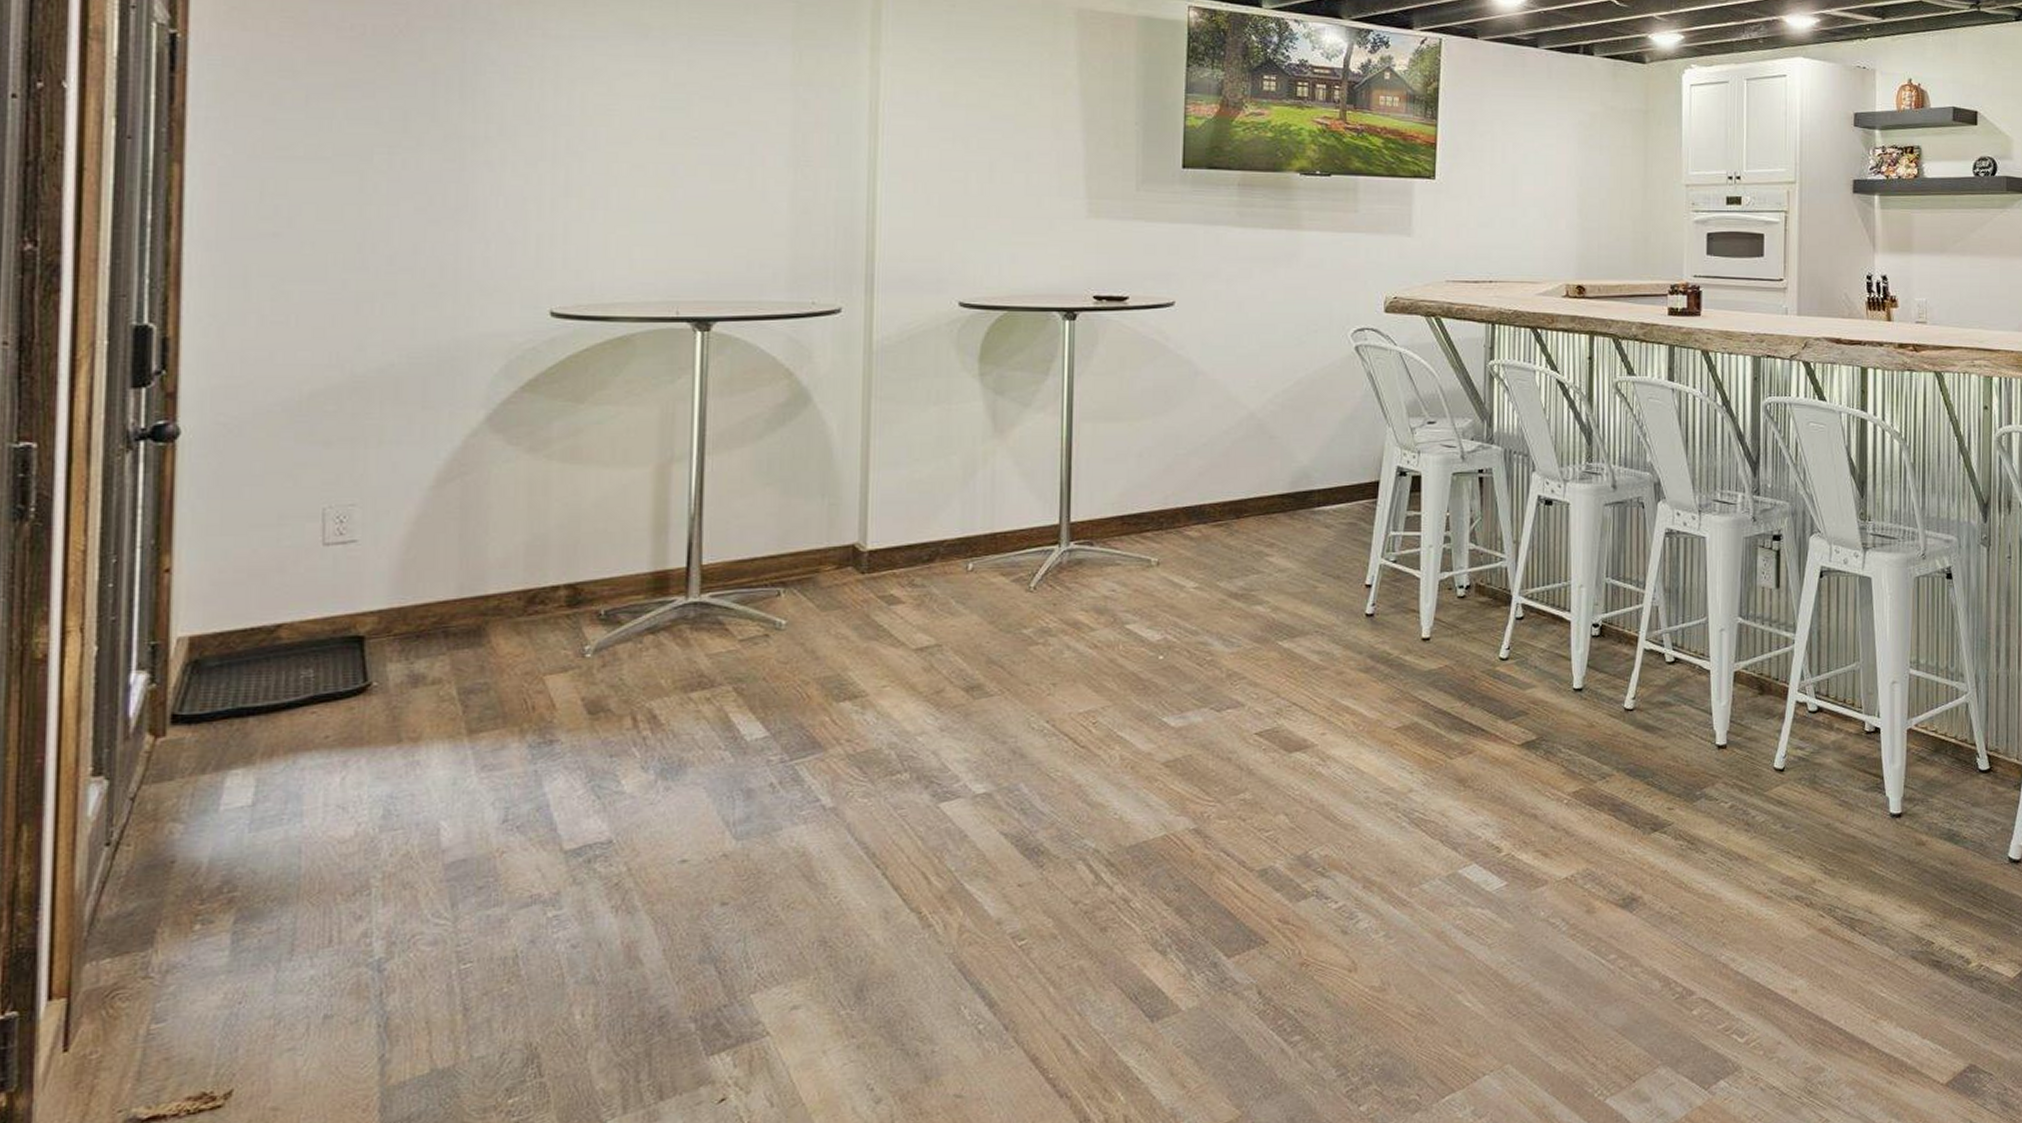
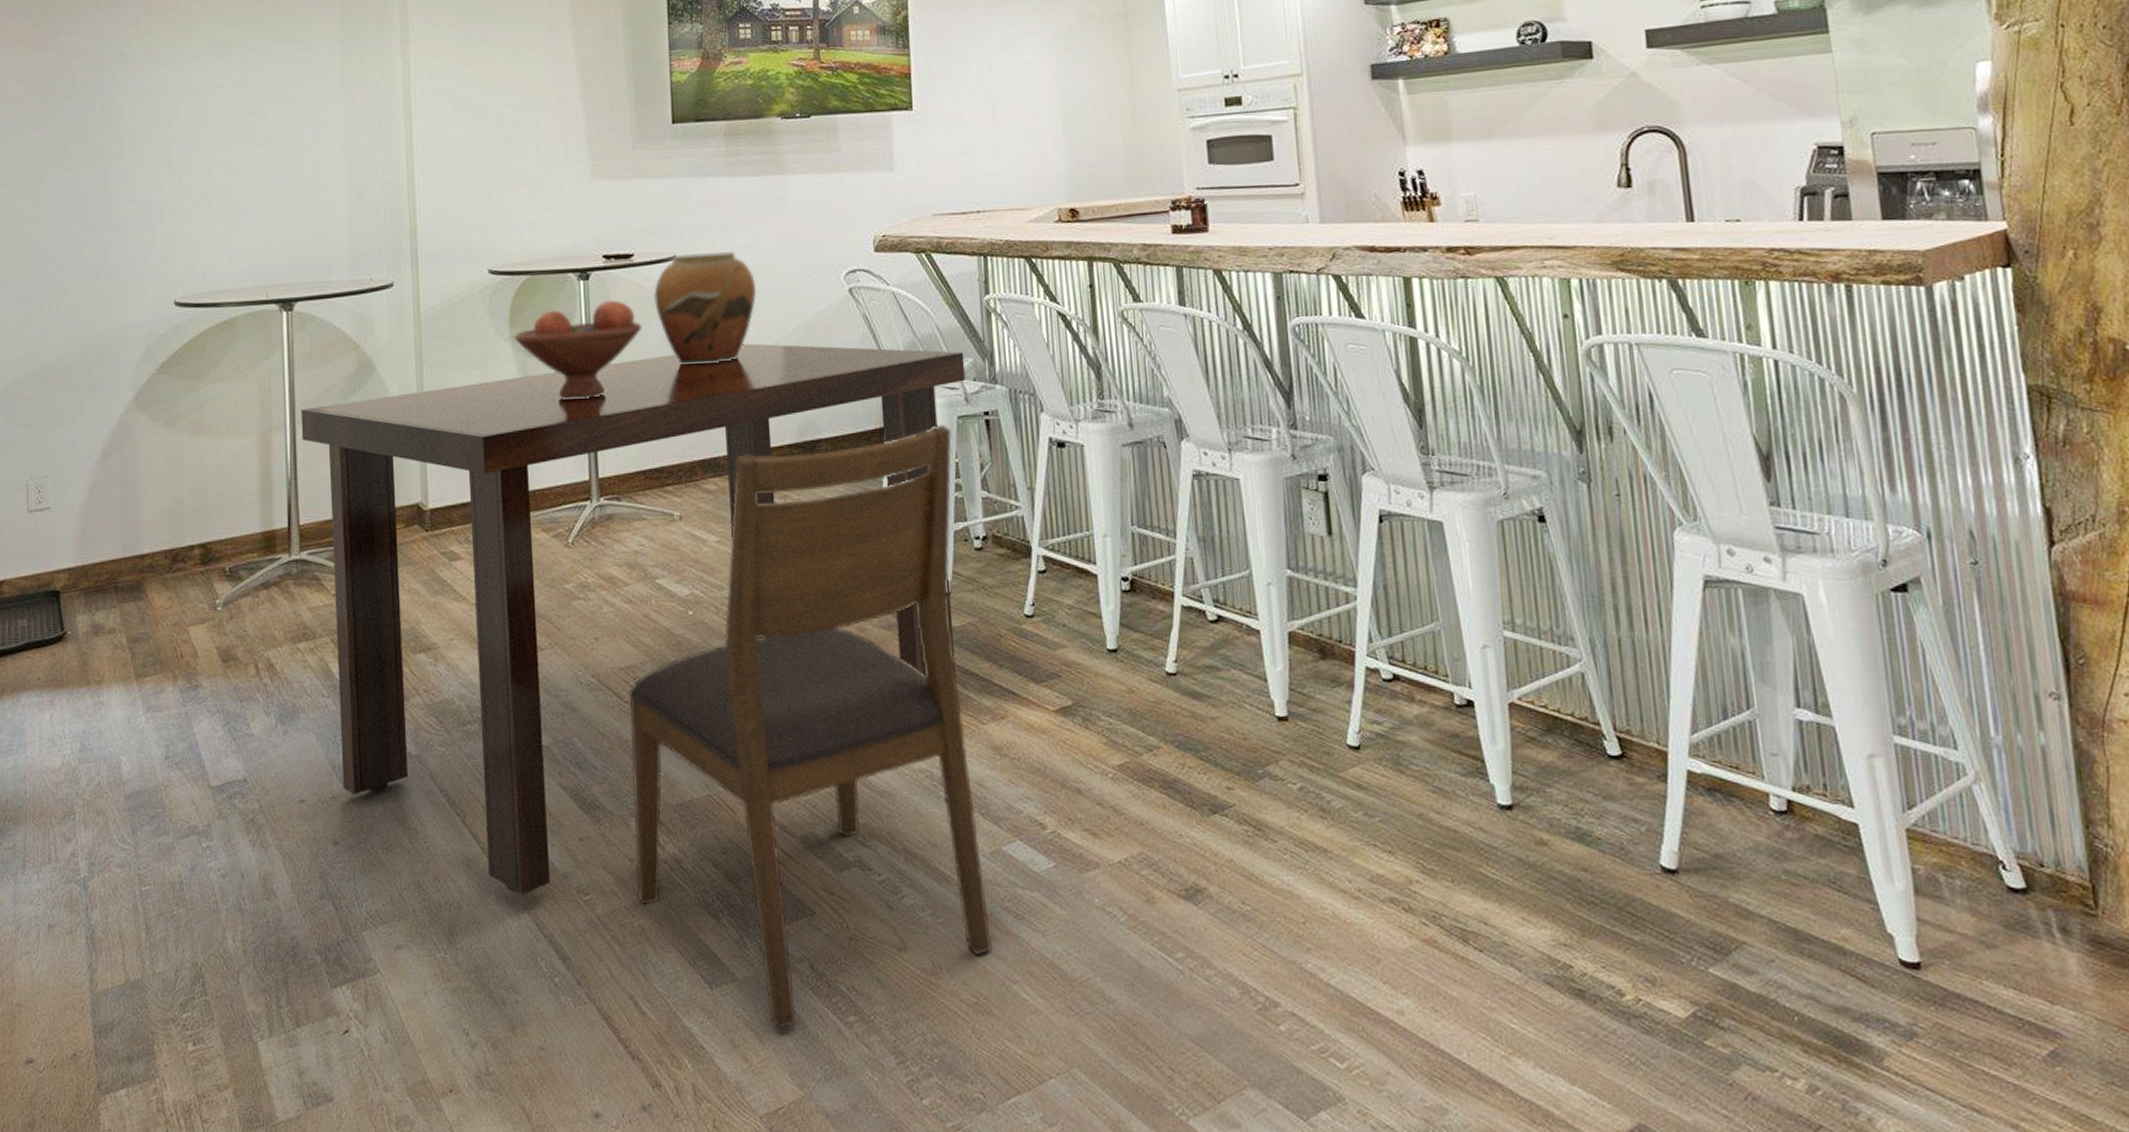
dining table: none [711,394,1464,945] -> present [301,343,966,896]
fruit bowl: none [983,342,1132,441] -> present [514,299,643,399]
chair: none [1080,481,1446,1054] -> present [627,425,993,1029]
vase: none [1148,302,1258,412] -> present [654,252,756,366]

